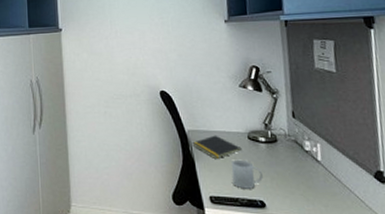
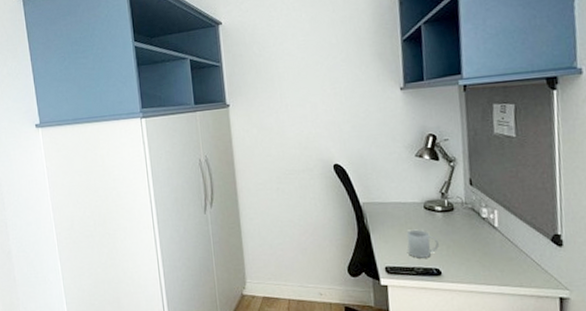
notepad: present [192,135,242,160] -> none [367,206,418,231]

